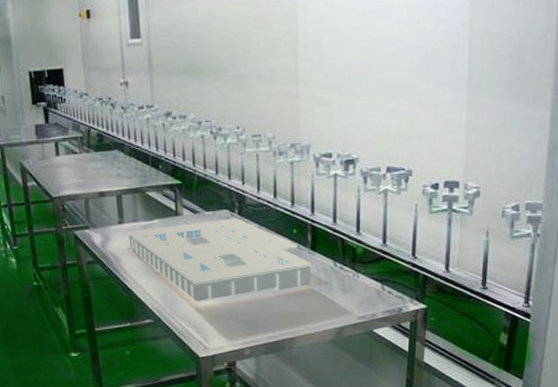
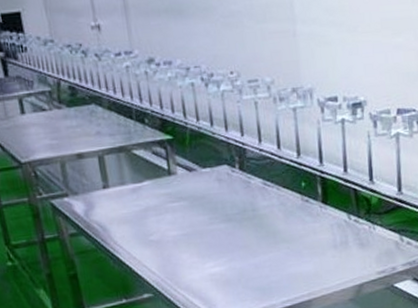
architectural model: present [128,218,311,302] -> none [115,174,325,270]

